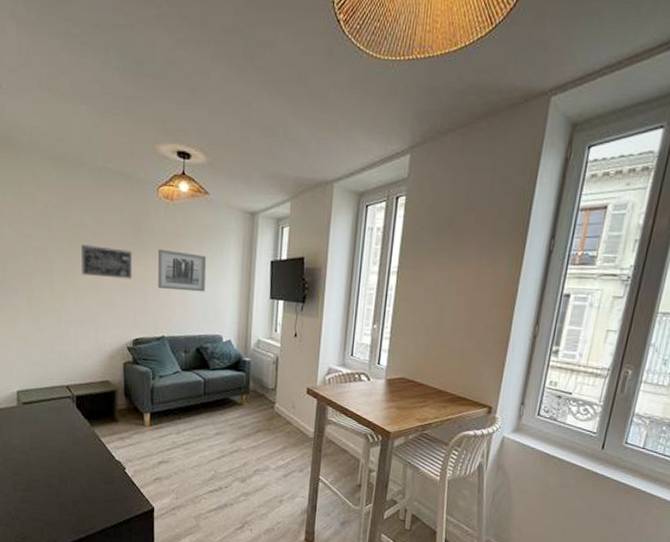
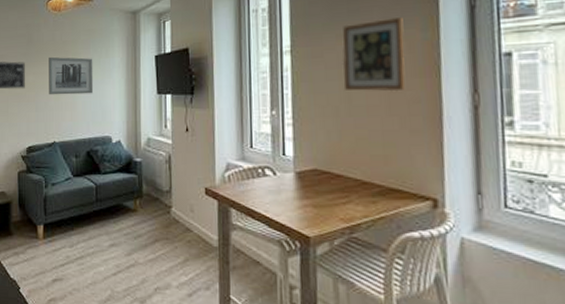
picture frame: none [437,252,495,318] -> present [342,17,406,92]

